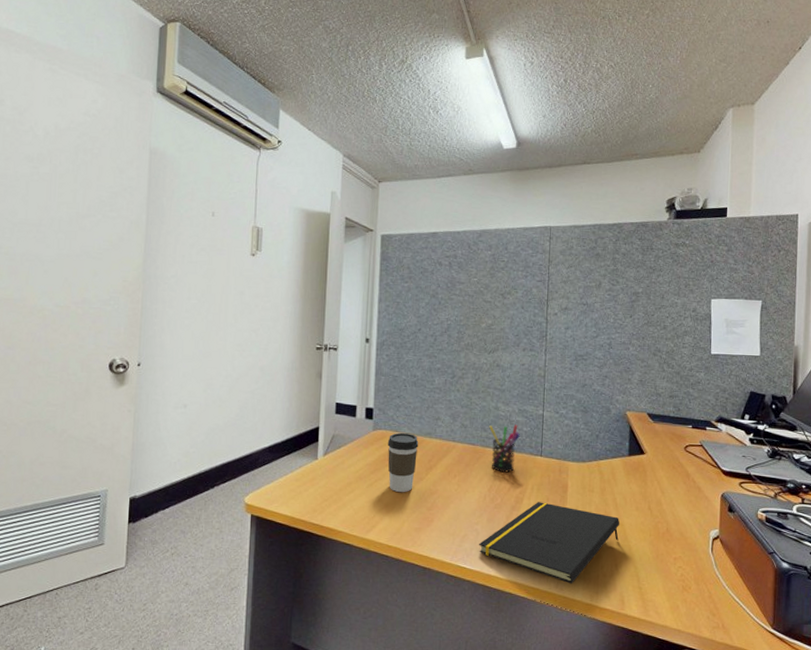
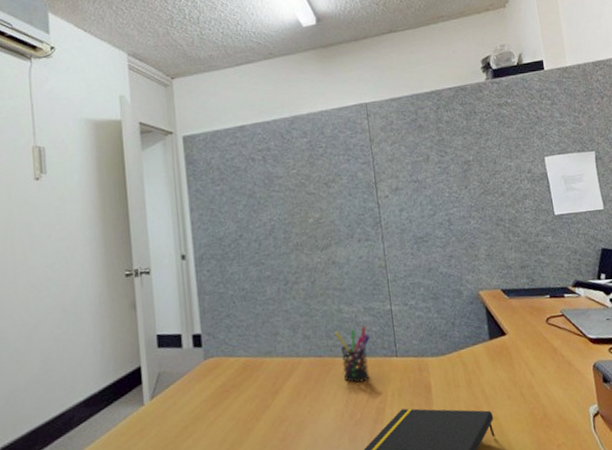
coffee cup: present [387,432,419,493] -> none [223,355,260,427]

